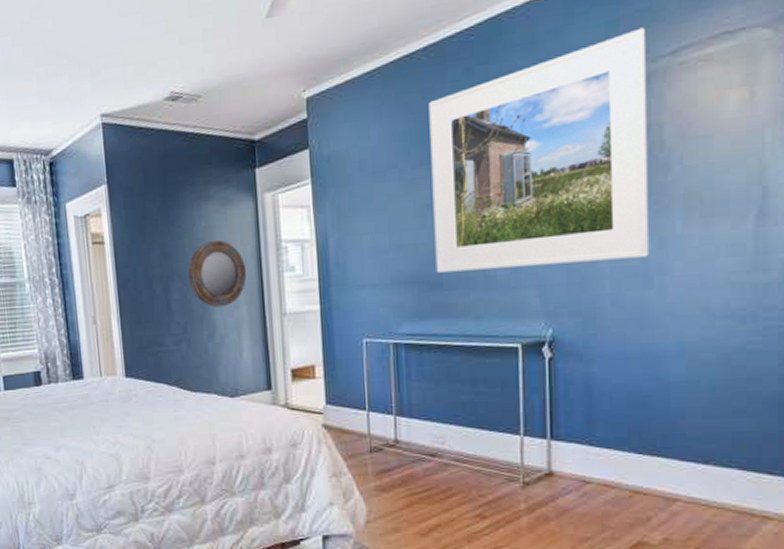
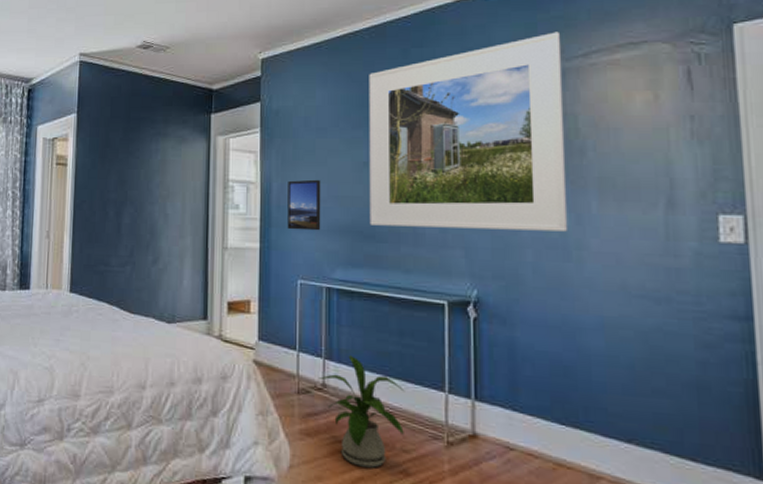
home mirror: present [188,240,246,308] -> none [140,173,194,235]
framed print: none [345,229,385,287] -> present [287,179,321,231]
house plant: none [391,409,480,515] -> present [319,355,405,468]

